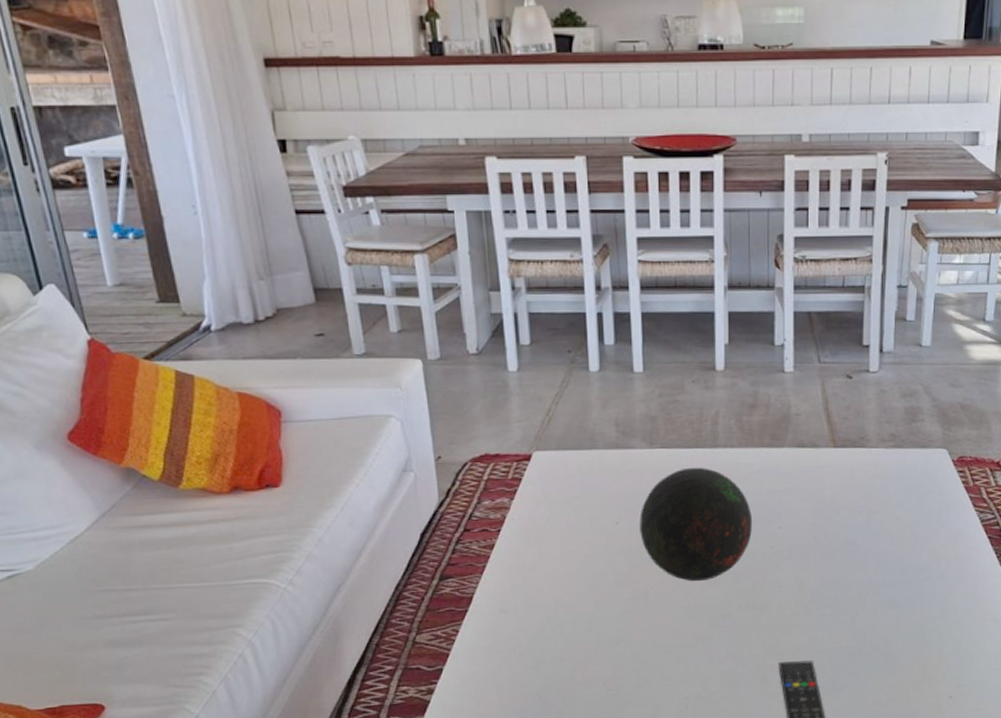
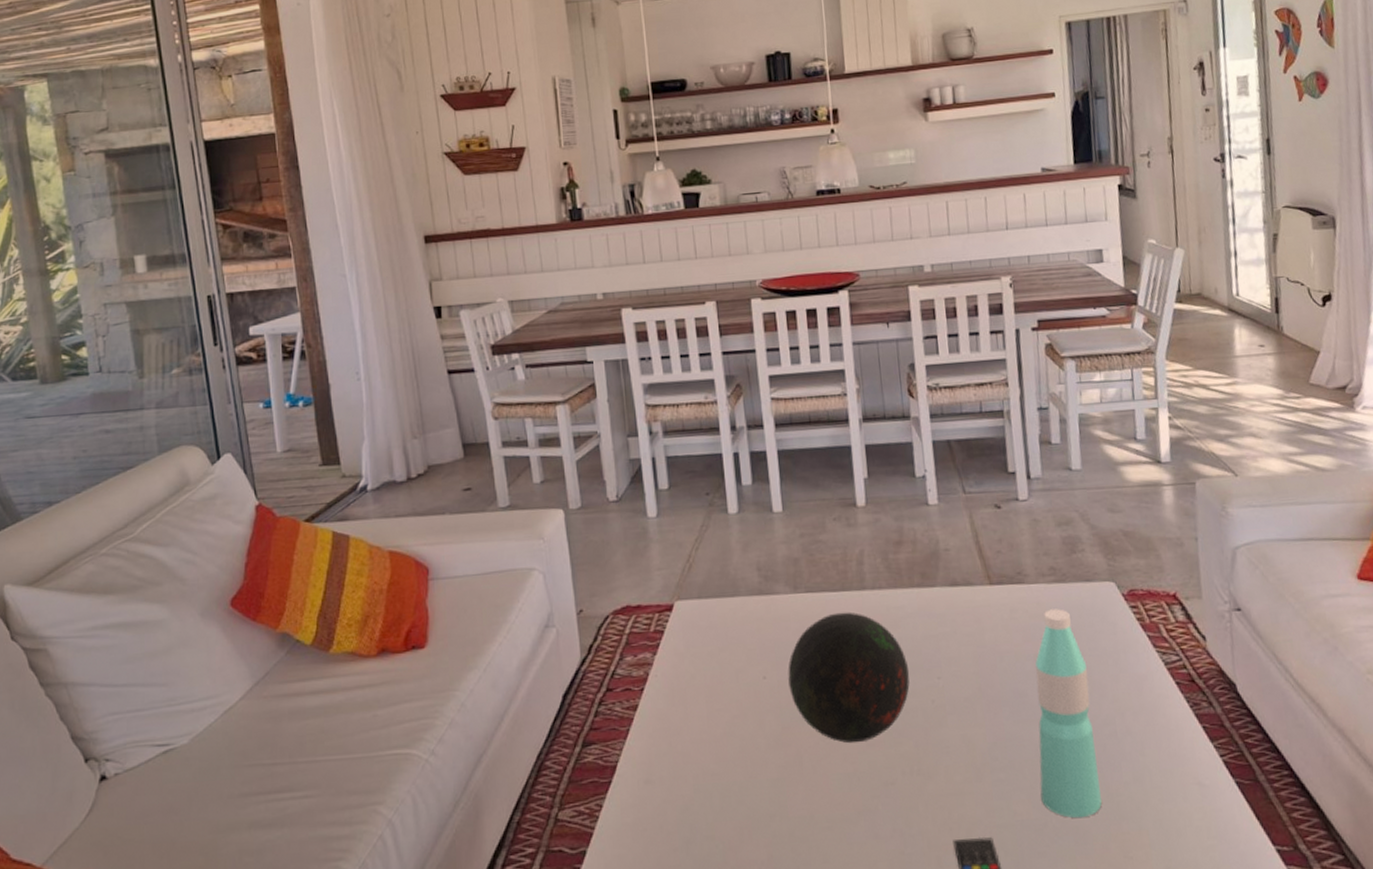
water bottle: none [859,471,913,646] -> present [1035,609,1102,819]

